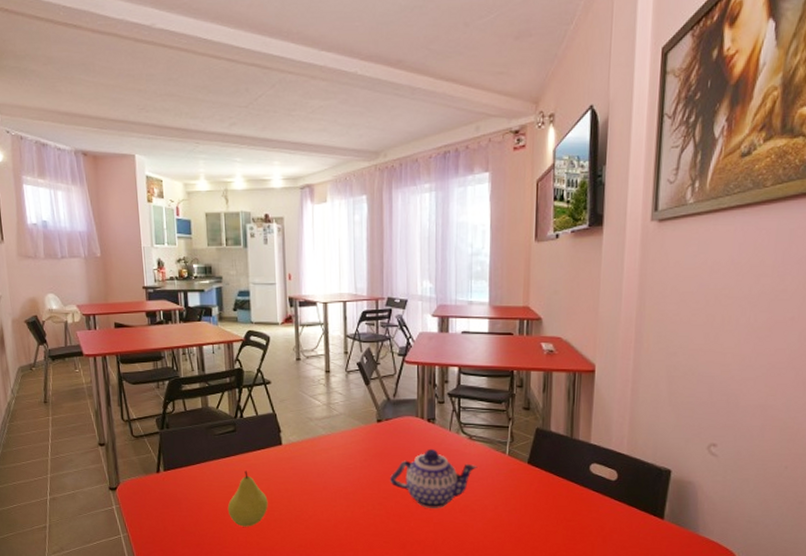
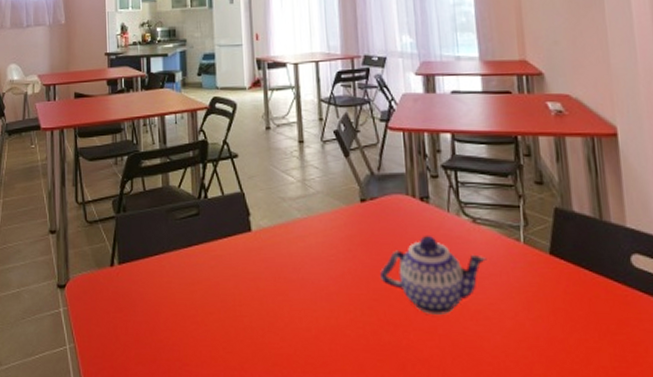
fruit: present [227,470,268,527] -> none [189,263,236,337]

